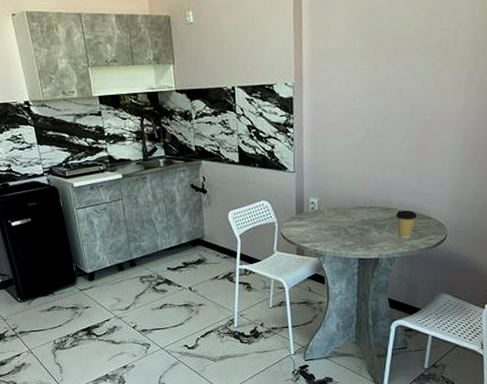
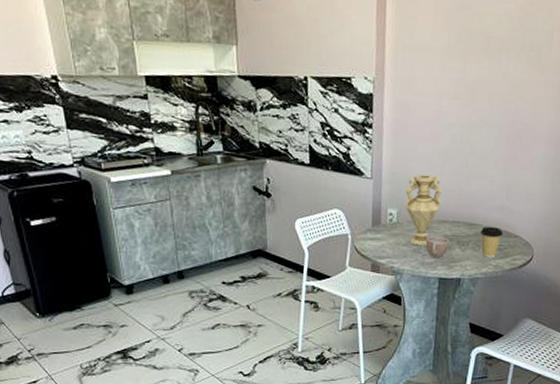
vase: none [325,166,359,229] -> present [405,174,443,245]
cup: none [345,220,367,241] -> present [425,235,450,259]

